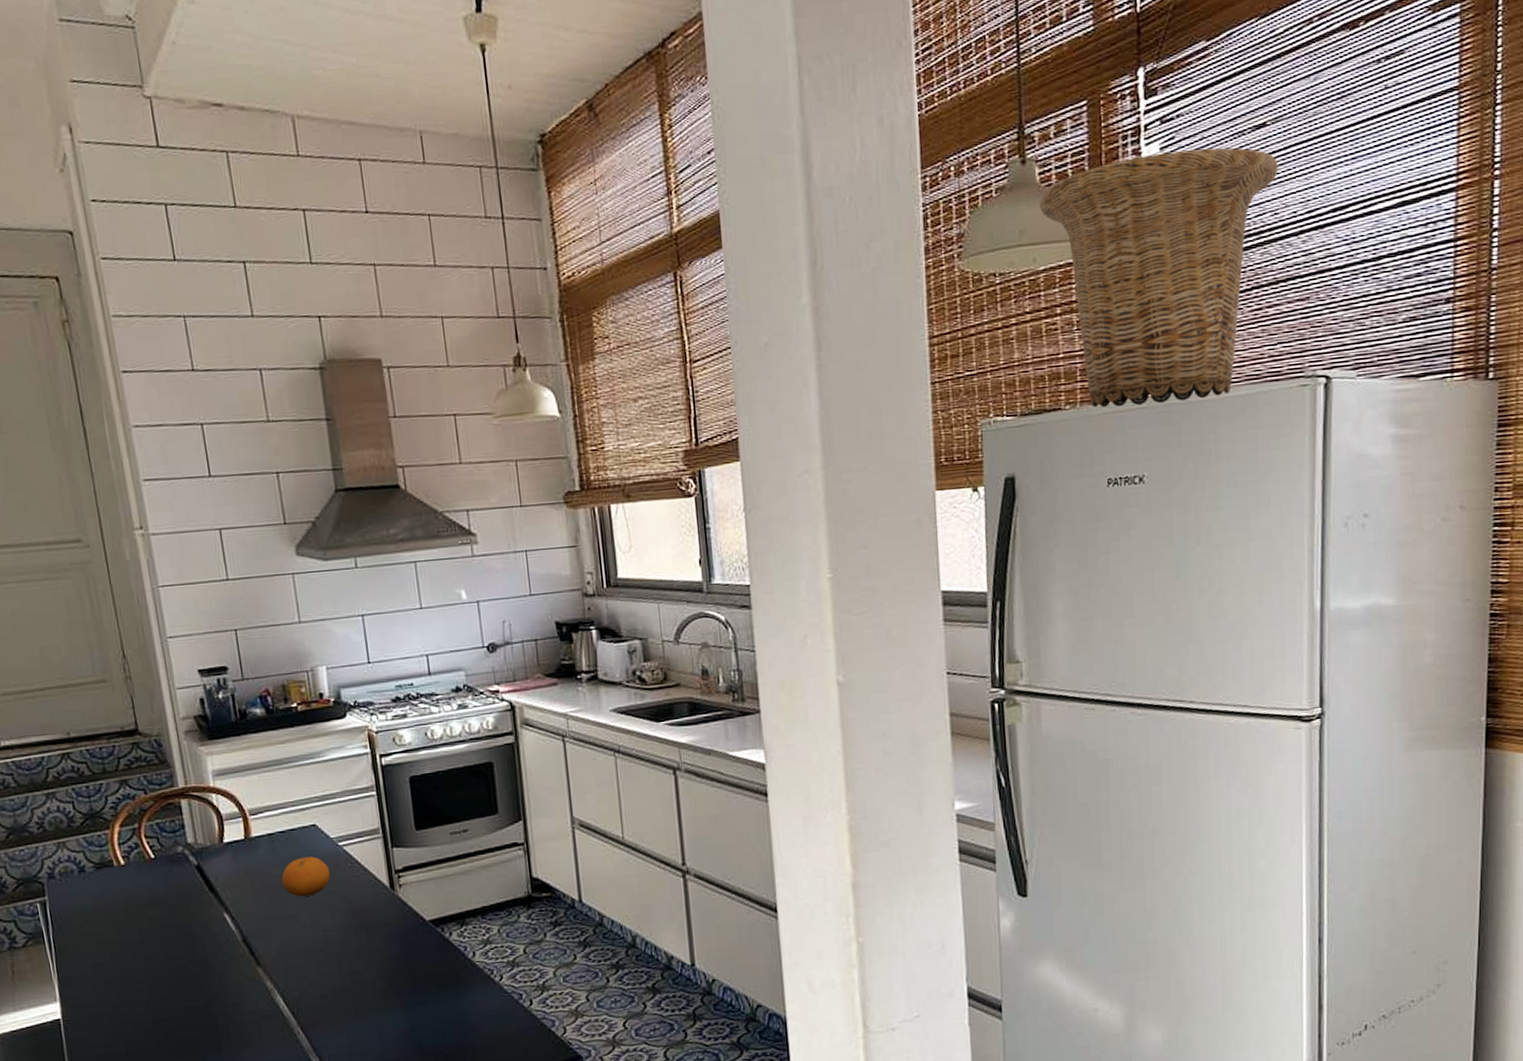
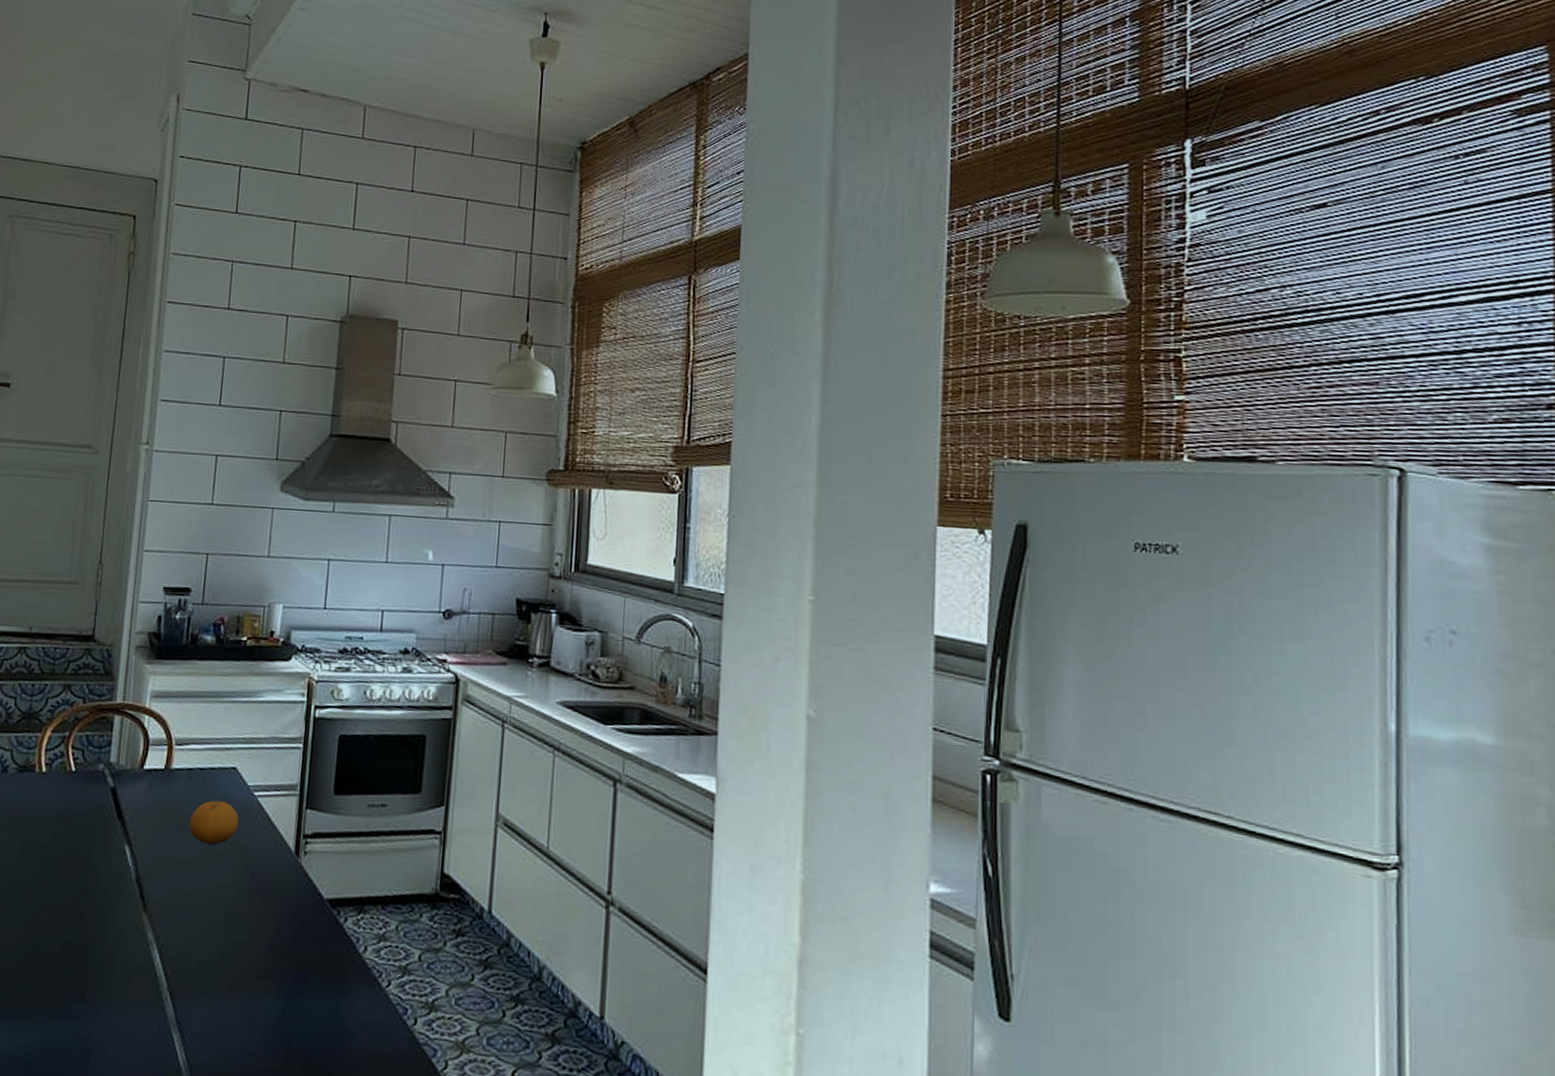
basket: present [1039,147,1279,408] -> none [1071,220,1341,473]

